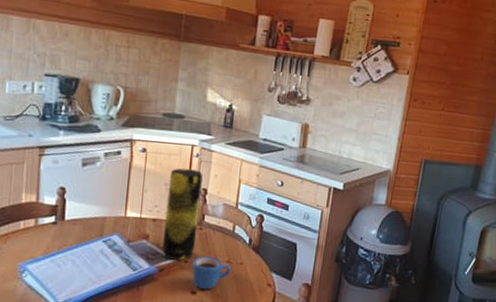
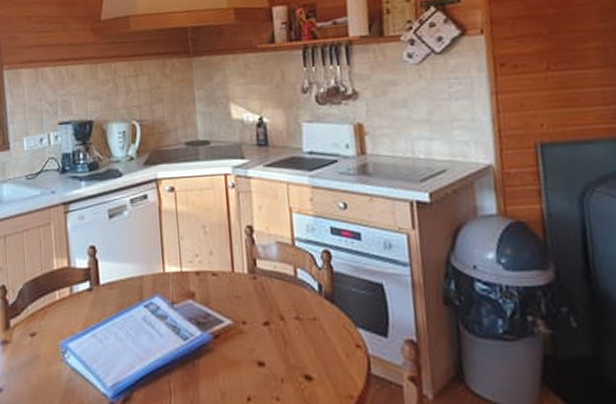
vase: present [162,168,203,260] -> none [205,203,252,322]
mug: present [192,256,231,290] -> none [252,313,303,359]

